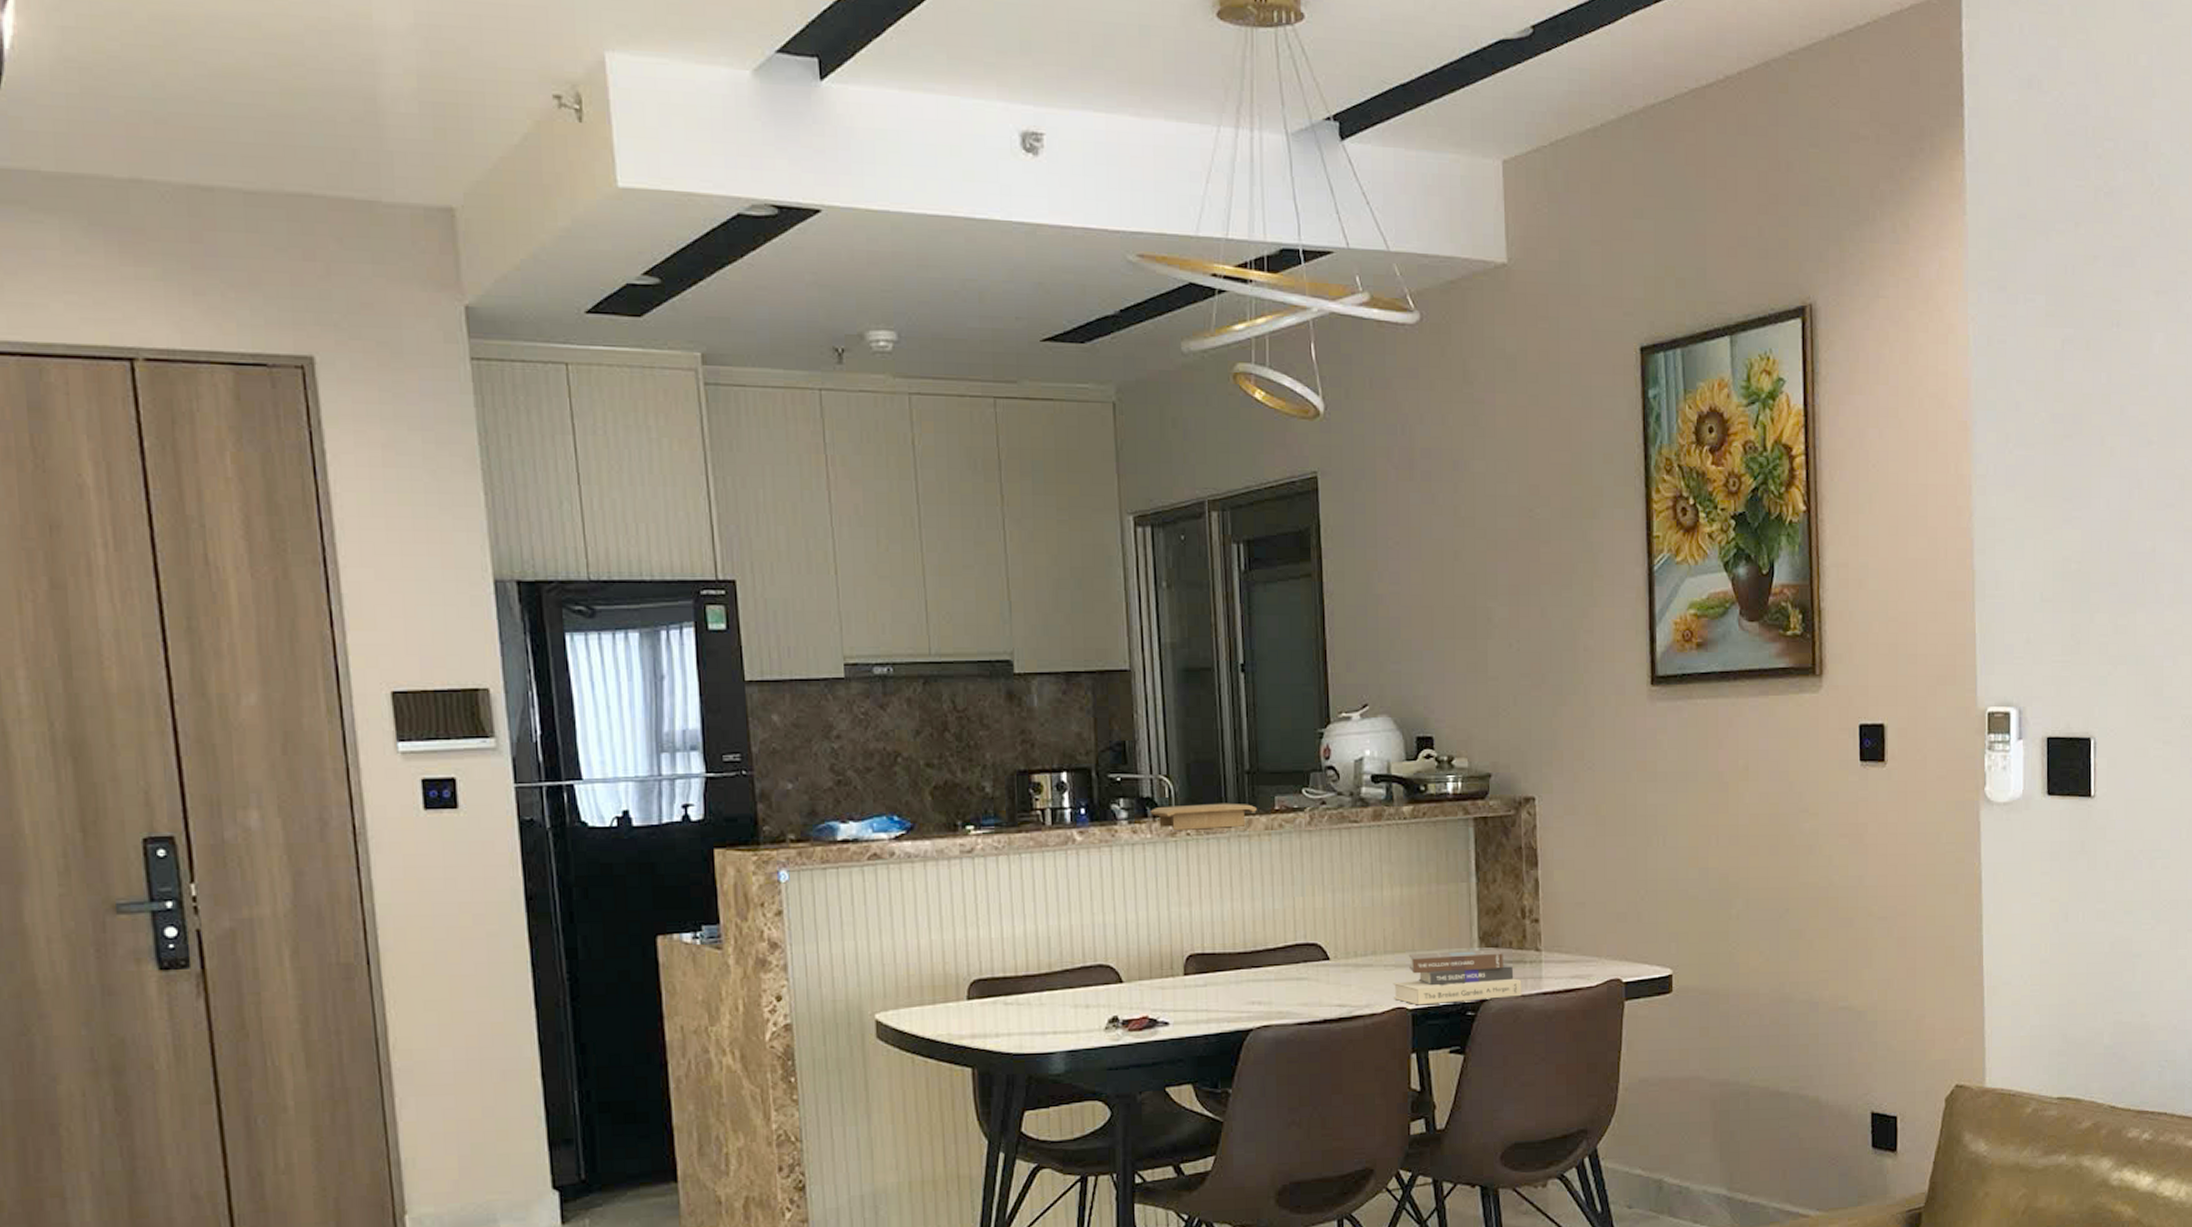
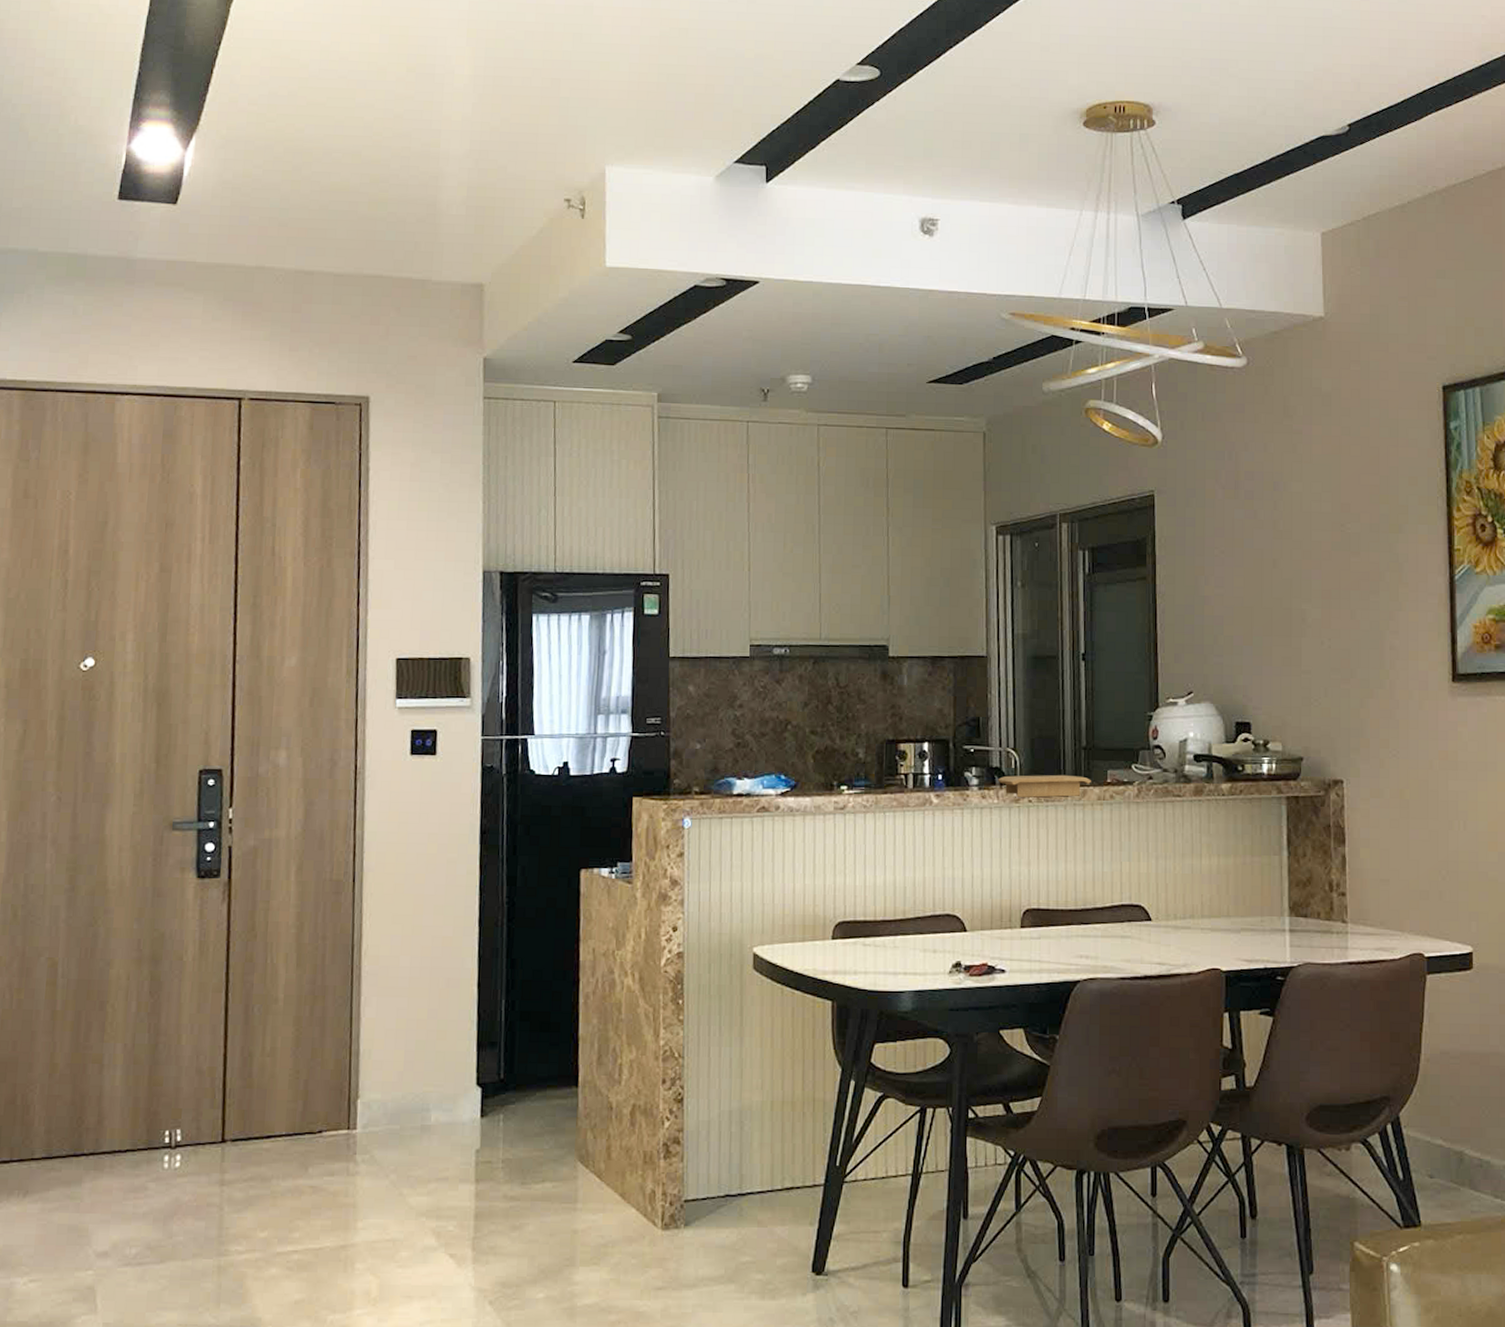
books: present [1392,949,1522,1006] -> none [1208,918,1329,968]

